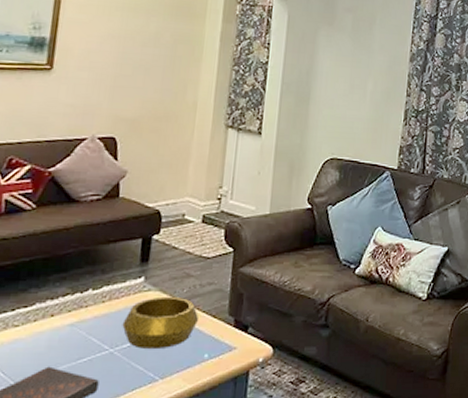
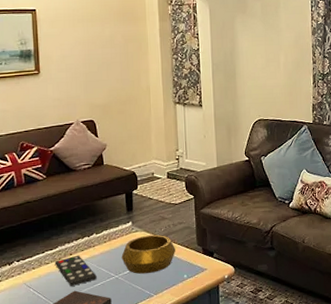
remote control: none [26,317,84,360] -> present [54,255,97,286]

